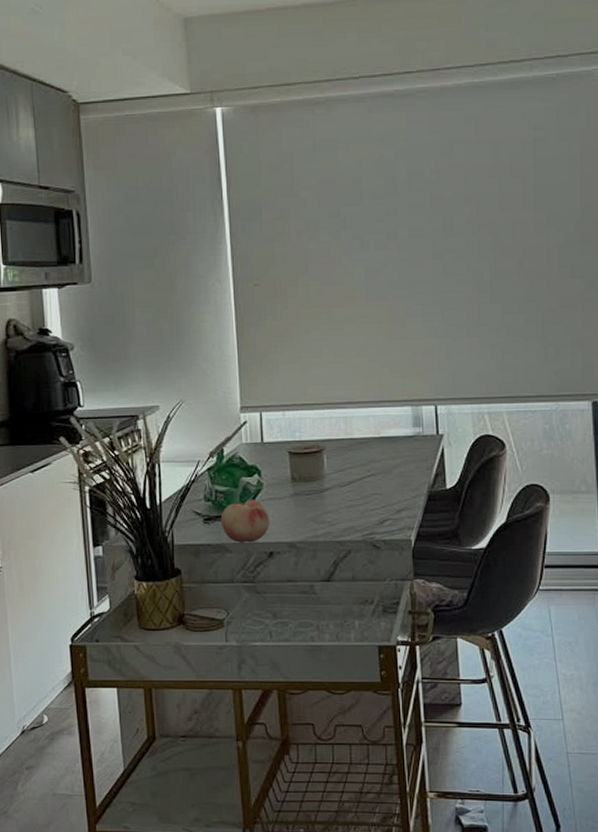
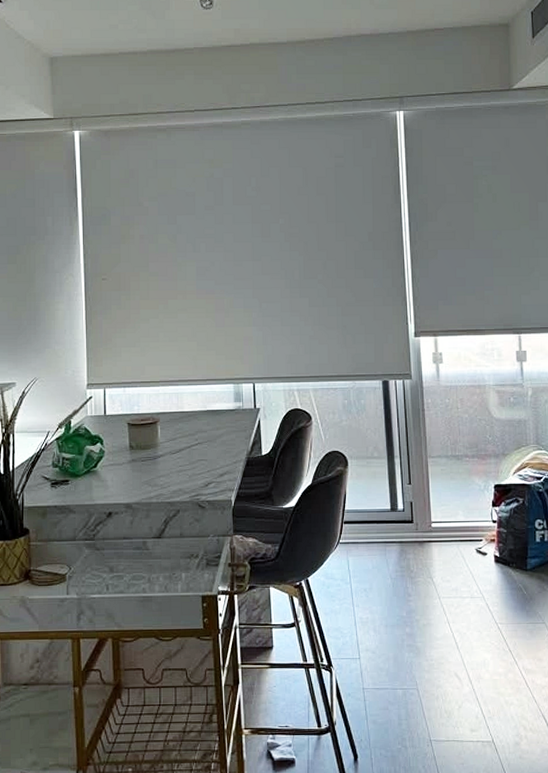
fruit: present [220,499,270,543] -> none [66,465,110,504]

